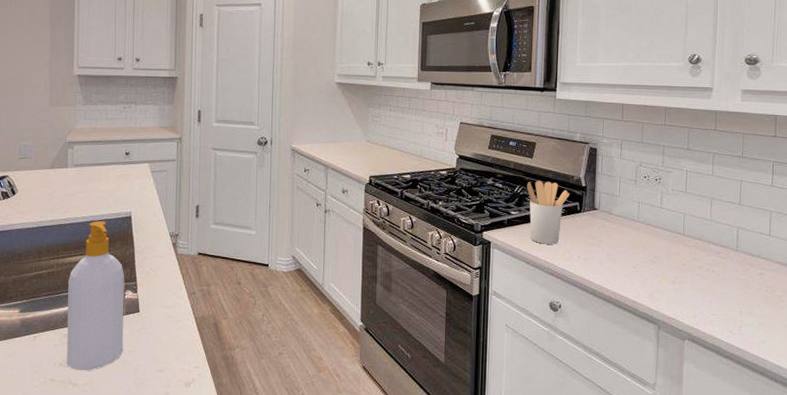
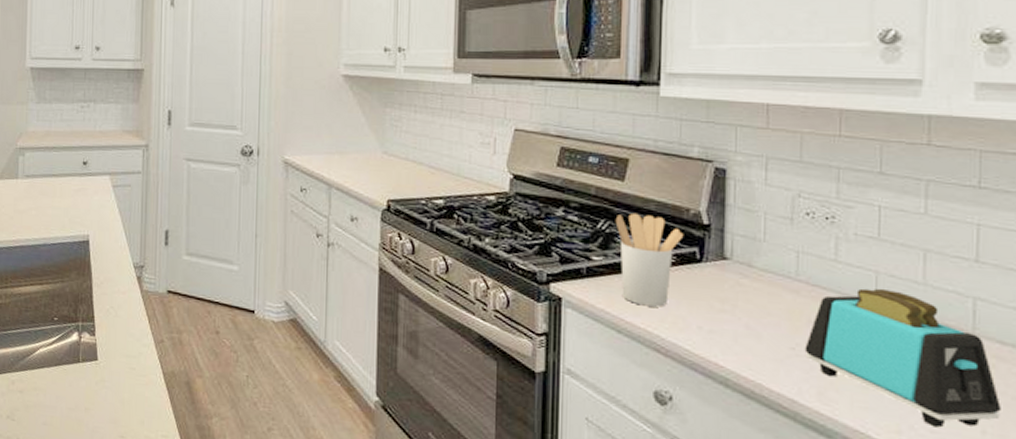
soap bottle: present [67,221,125,371] -> none [15,244,81,428]
toaster: none [642,224,750,312] -> present [804,288,1001,428]

